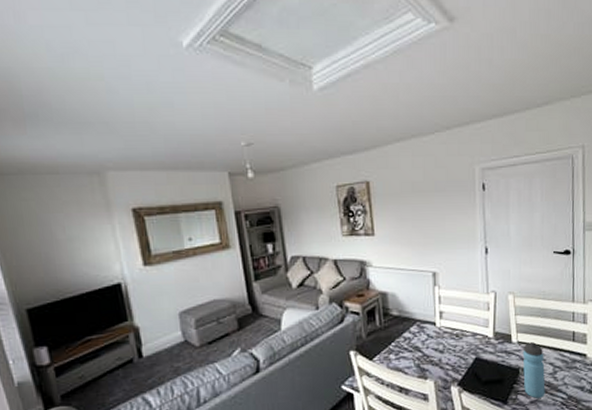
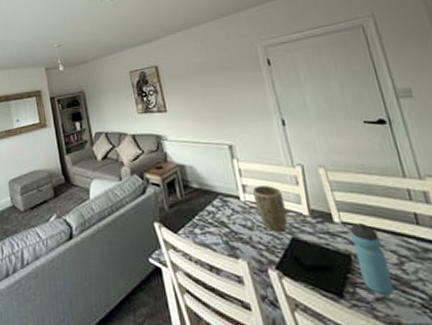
plant pot: none [449,311,475,353] -> present [253,185,287,232]

